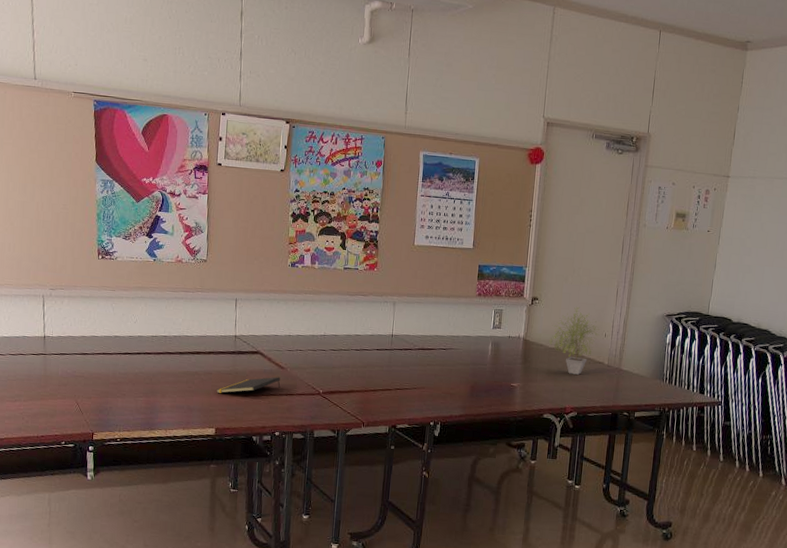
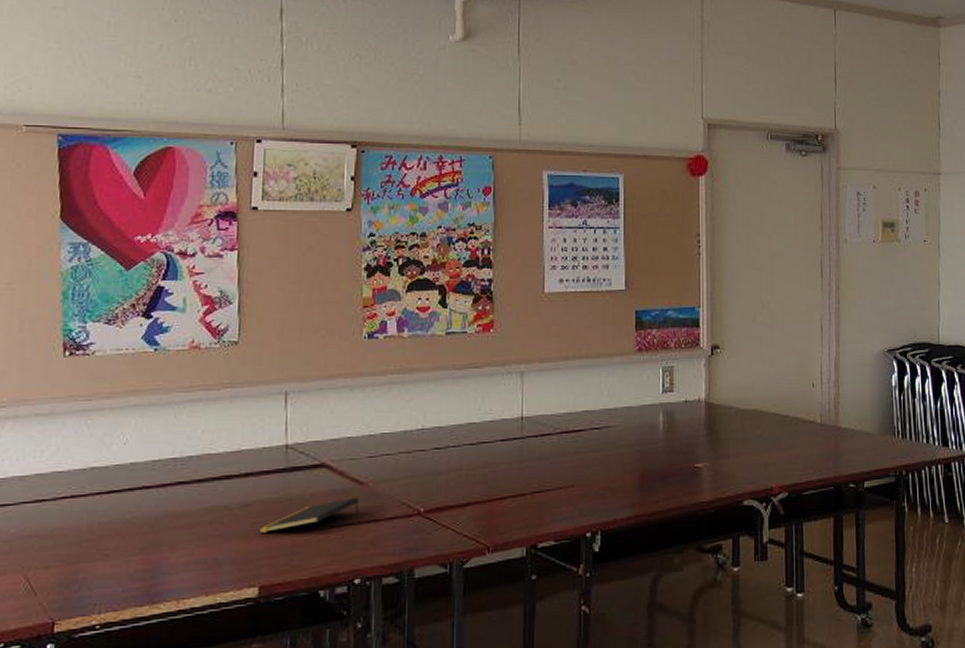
potted plant: present [549,306,600,375] -> none [740,351,806,442]

